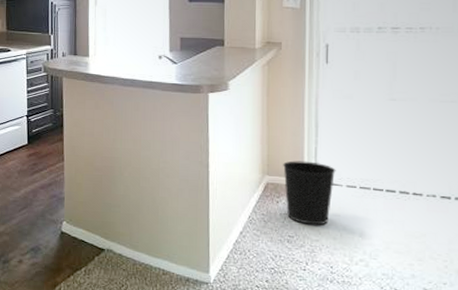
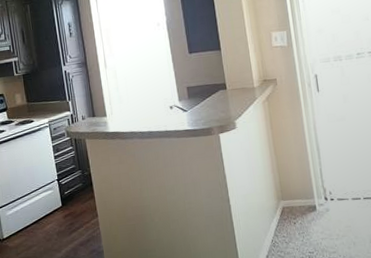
wastebasket: present [283,160,336,225] -> none [294,182,342,239]

